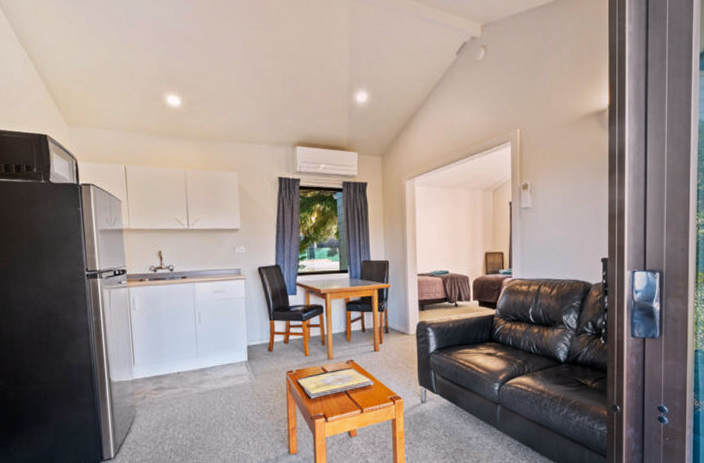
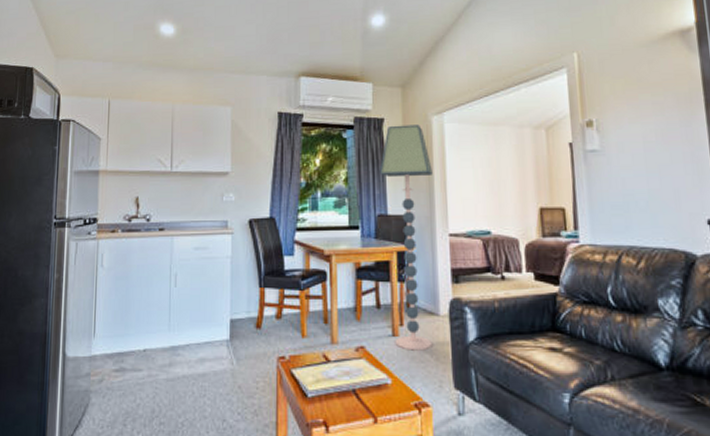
floor lamp: none [363,188,406,361] -> present [379,124,433,351]

